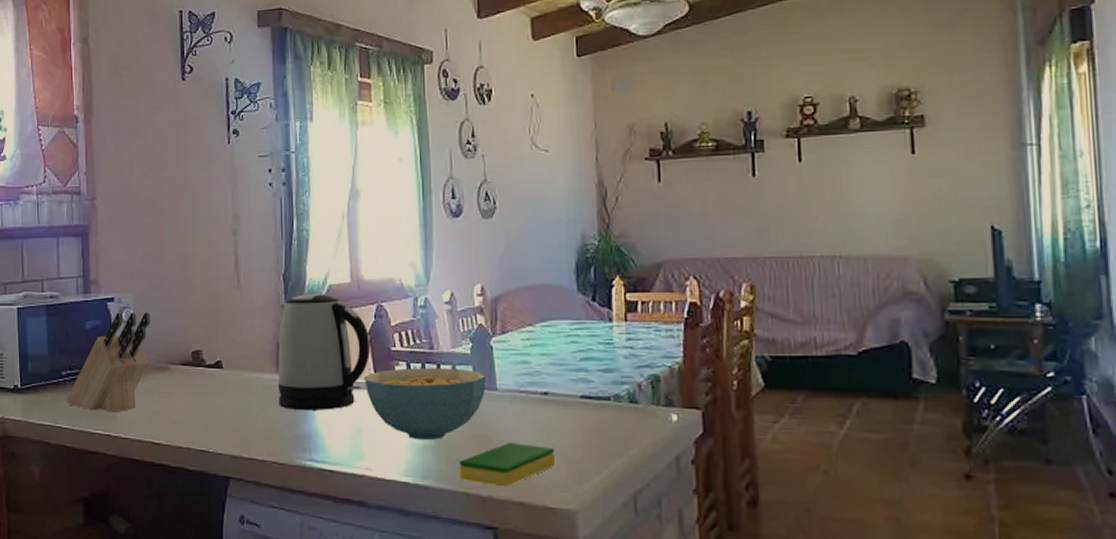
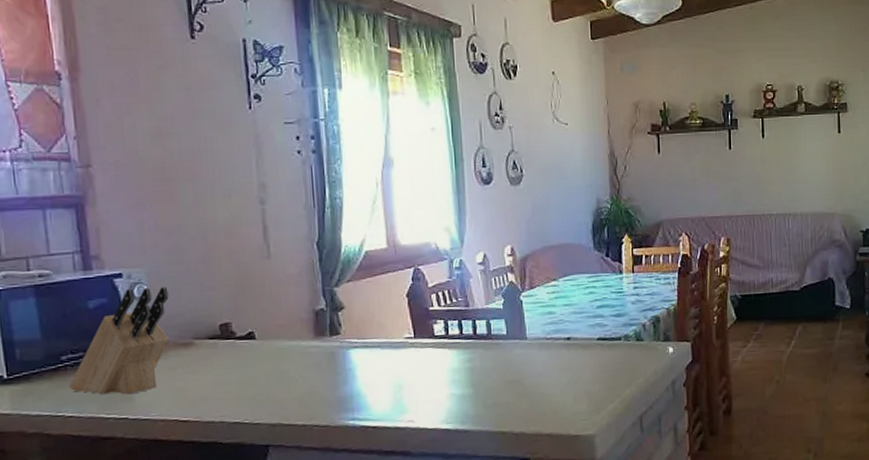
kettle: present [277,294,371,412] -> none [313,260,410,374]
cereal bowl: present [364,368,486,441] -> none [404,322,517,390]
dish sponge: present [458,443,555,487] -> none [494,383,577,423]

